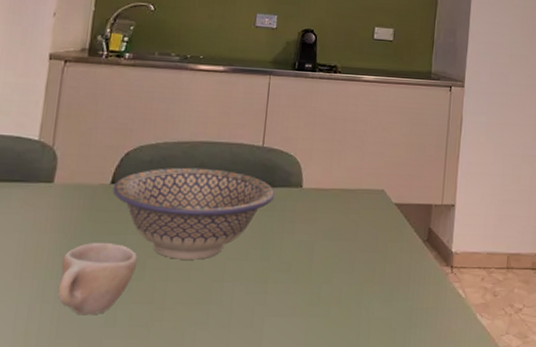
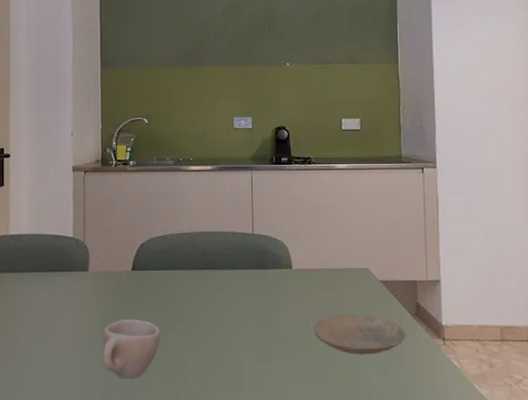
bowl: present [113,167,276,260] -> none [134,254,269,333]
plate: none [317,240,414,284] -> present [313,315,406,355]

